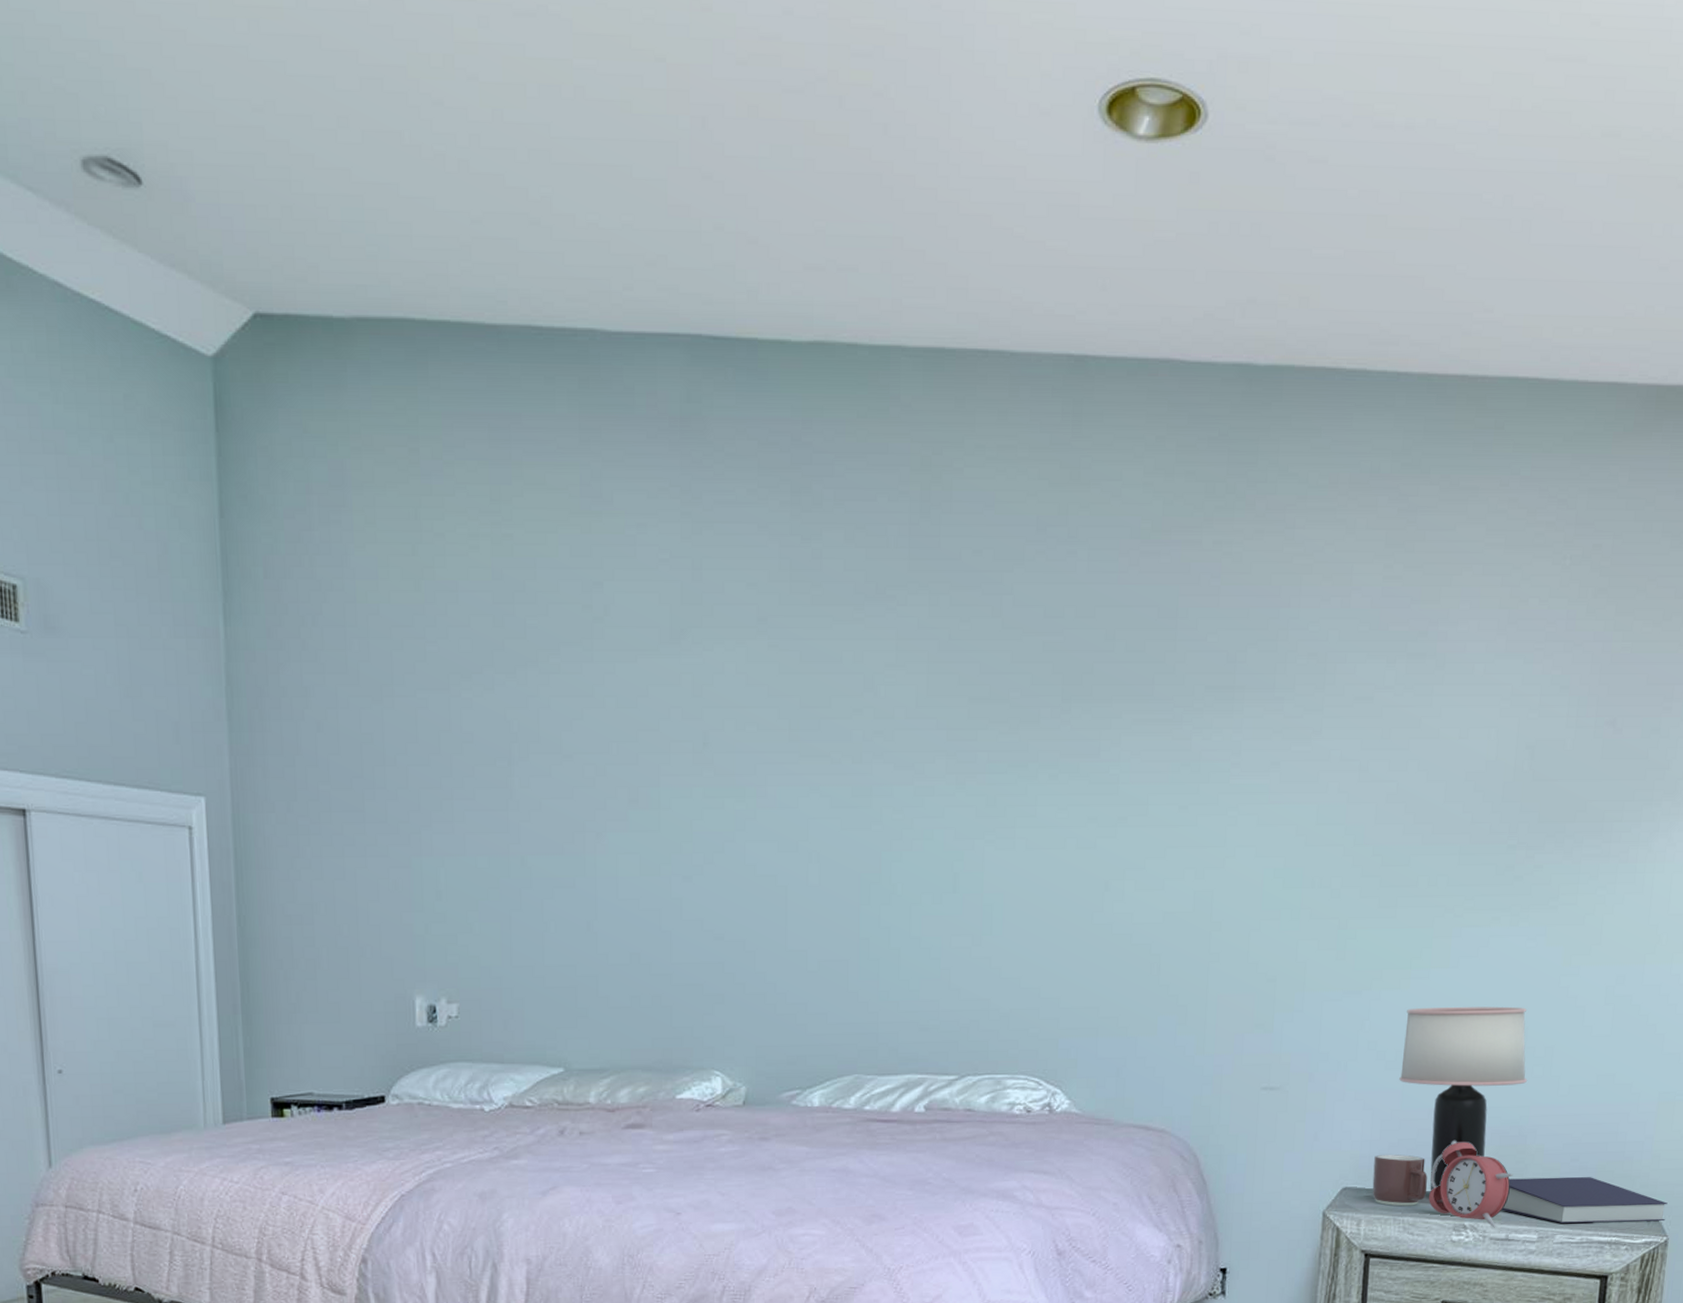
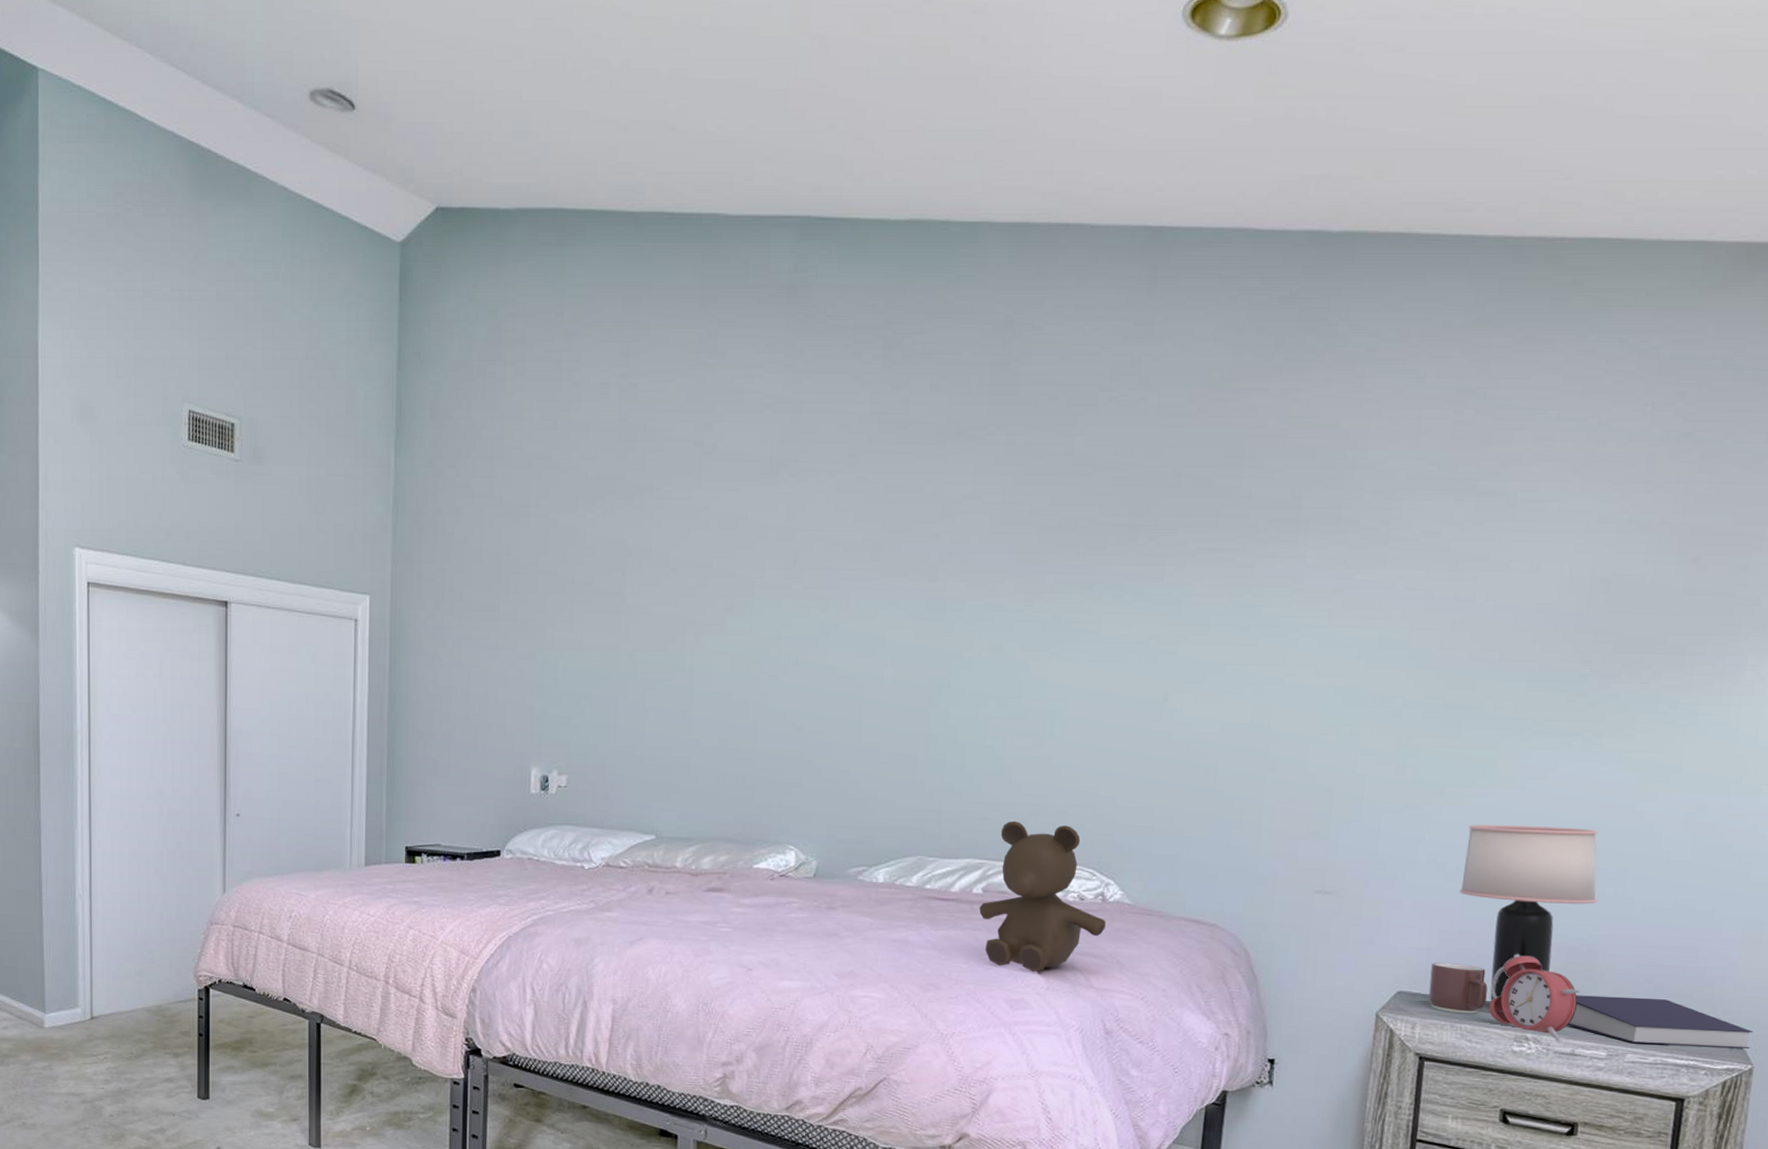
teddy bear: none [922,1029,1054,1195] -> present [979,820,1106,972]

